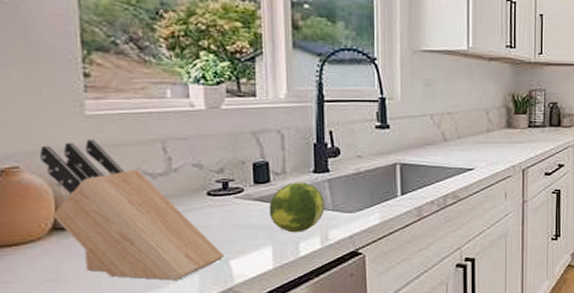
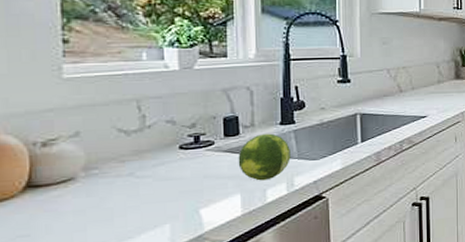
knife block: present [40,139,224,281] -> none [17,100,195,231]

